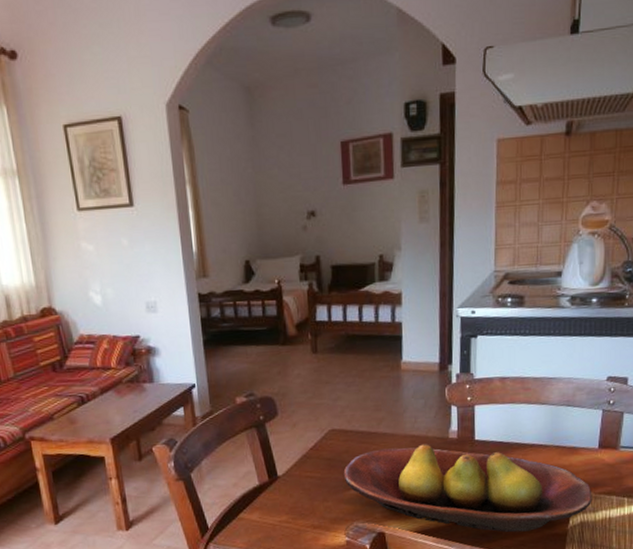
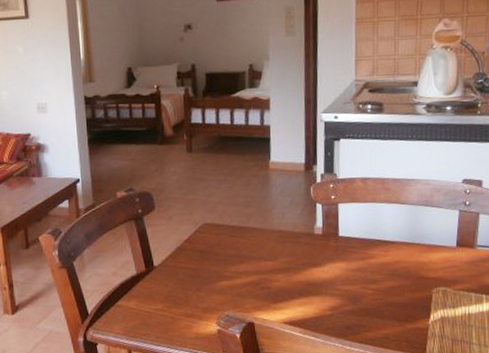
fruit bowl: present [343,444,592,533] -> none [215,239,452,326]

